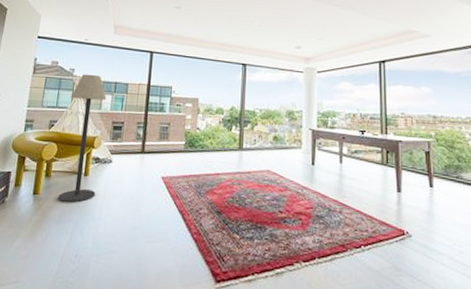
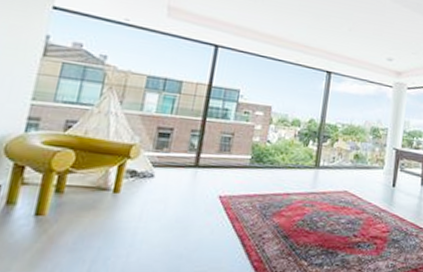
floor lamp: present [58,74,107,203] -> none [73,63,152,226]

